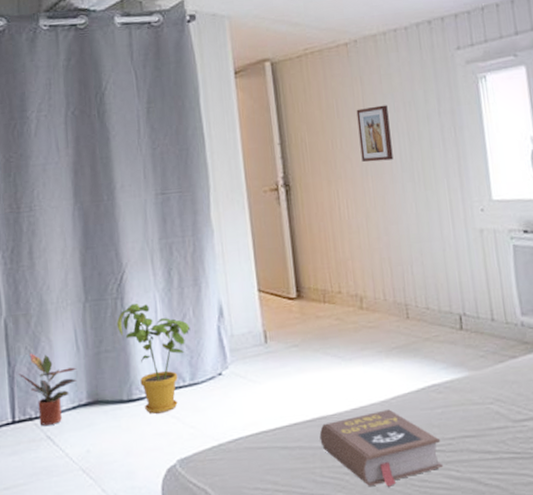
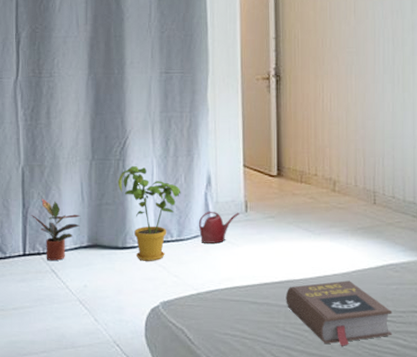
watering can: none [213,344,259,386] -> present [198,211,239,244]
wall art: present [356,105,394,162] -> none [347,11,377,62]

